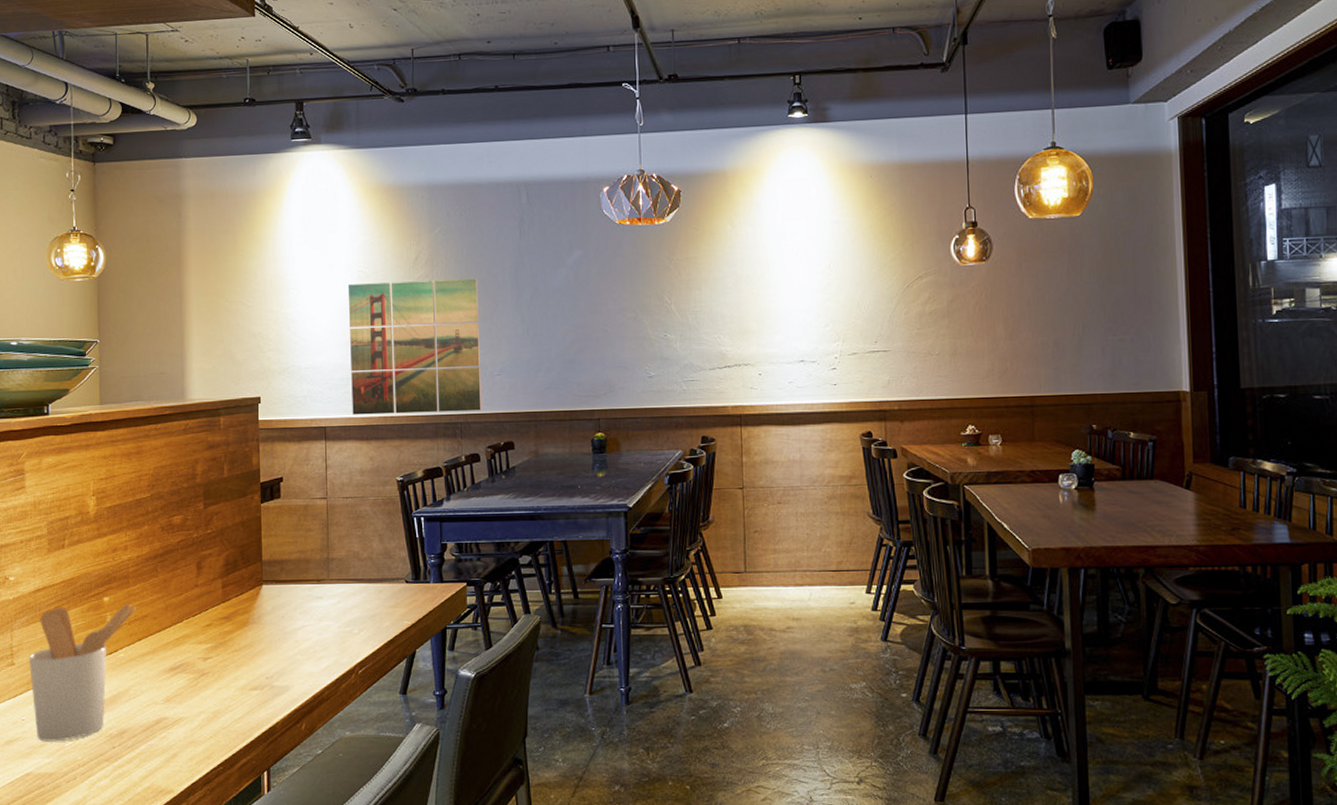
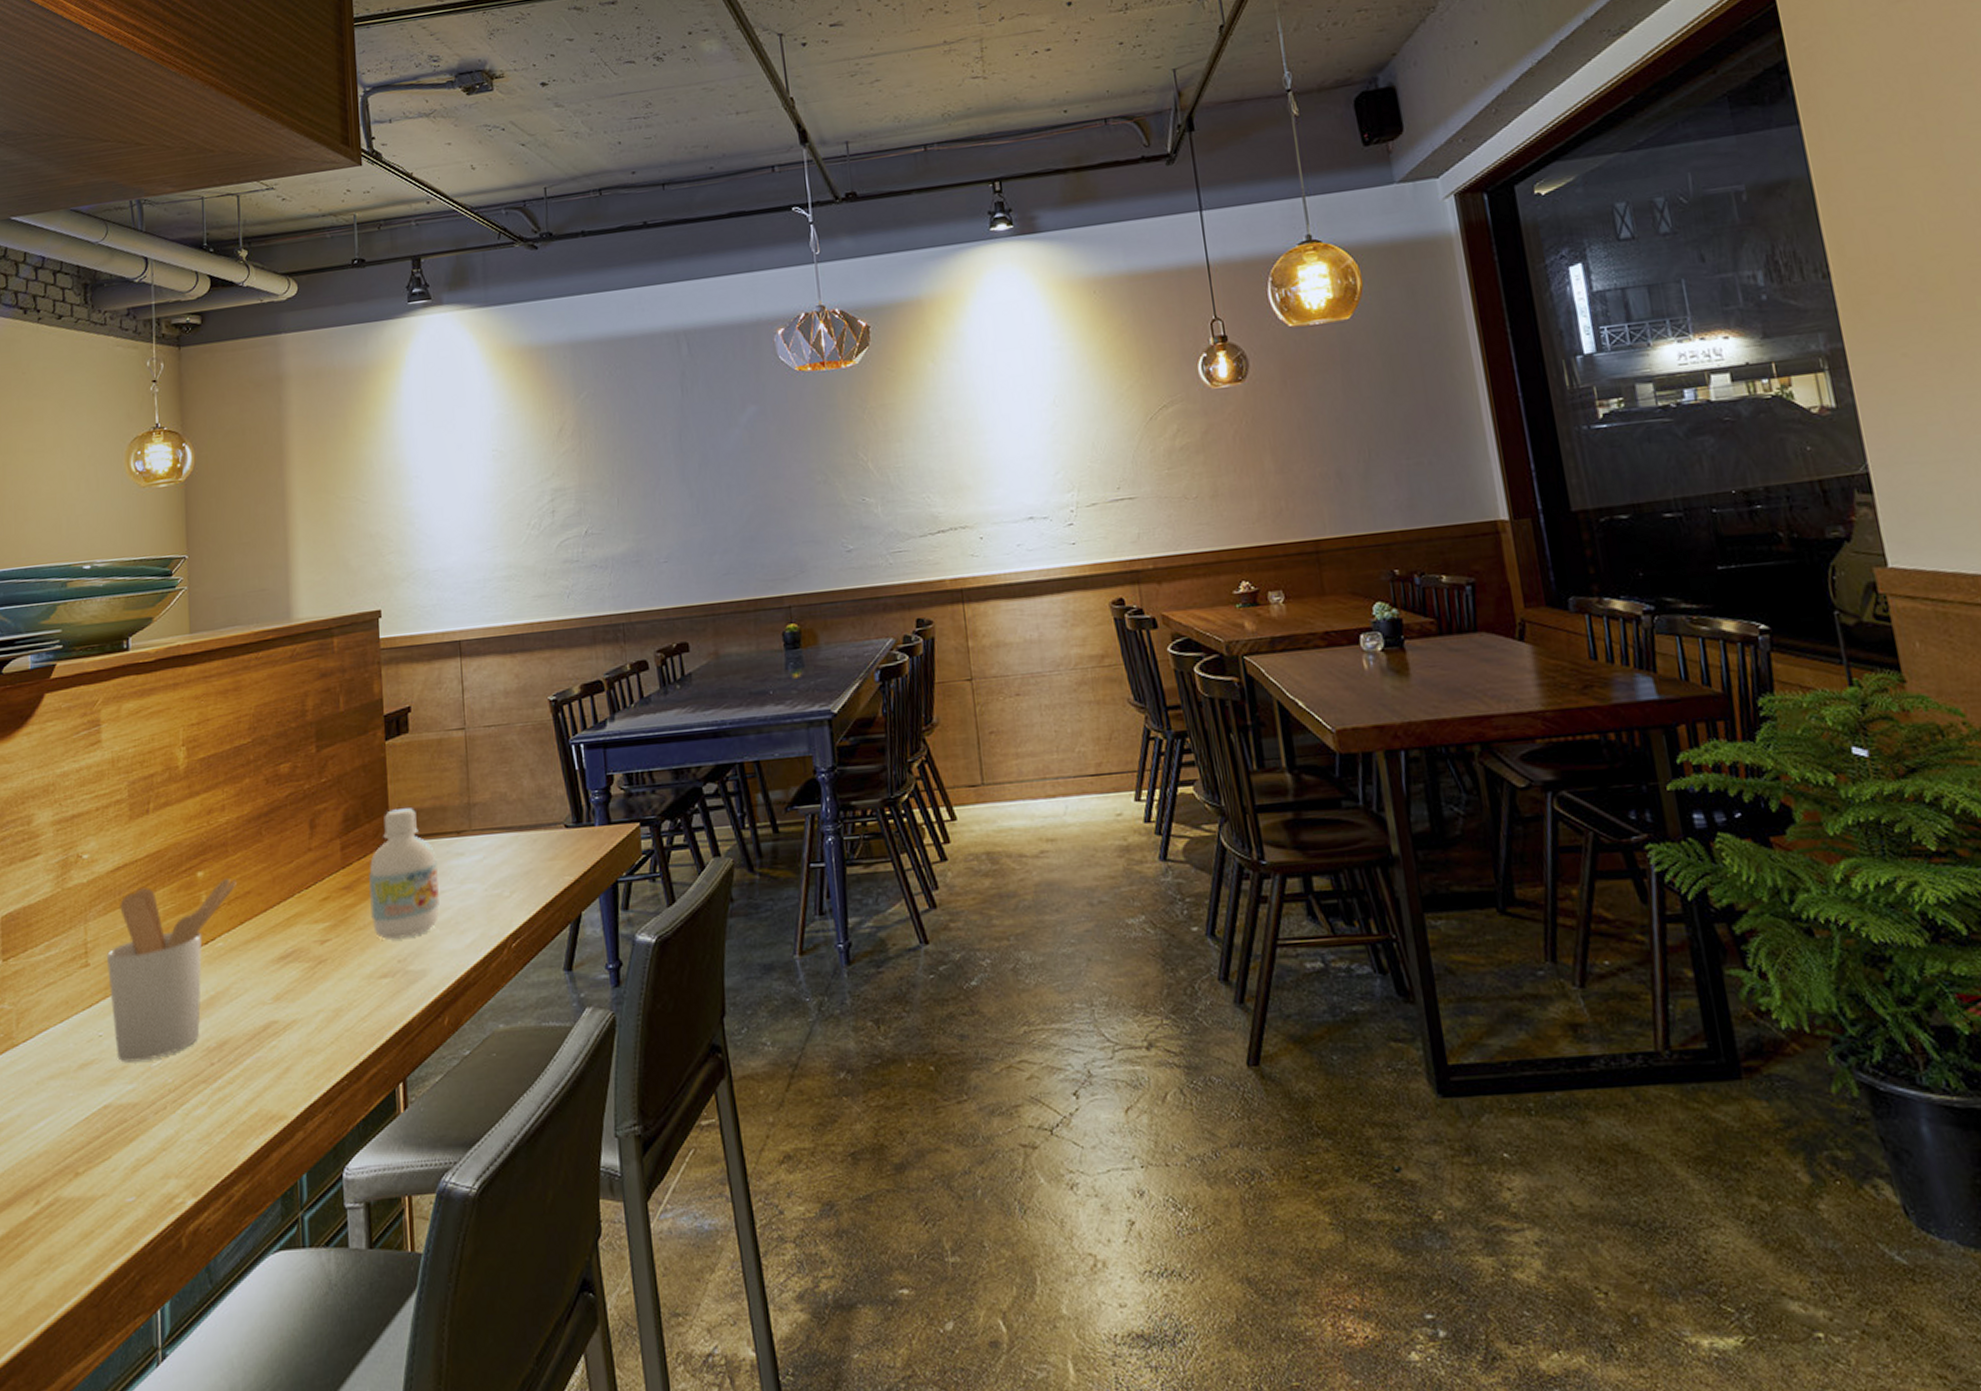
bottle: none [243,558,301,662] -> present [368,808,439,941]
wall art: present [347,279,481,415] -> none [480,448,647,624]

